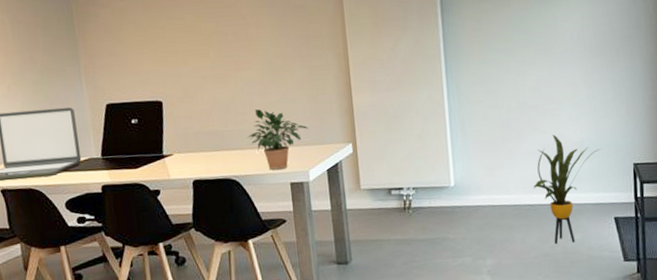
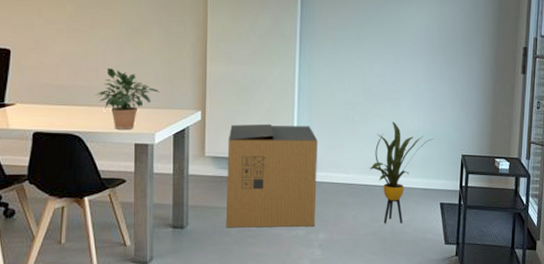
box: none [382,148,481,261] -> present [226,123,318,228]

